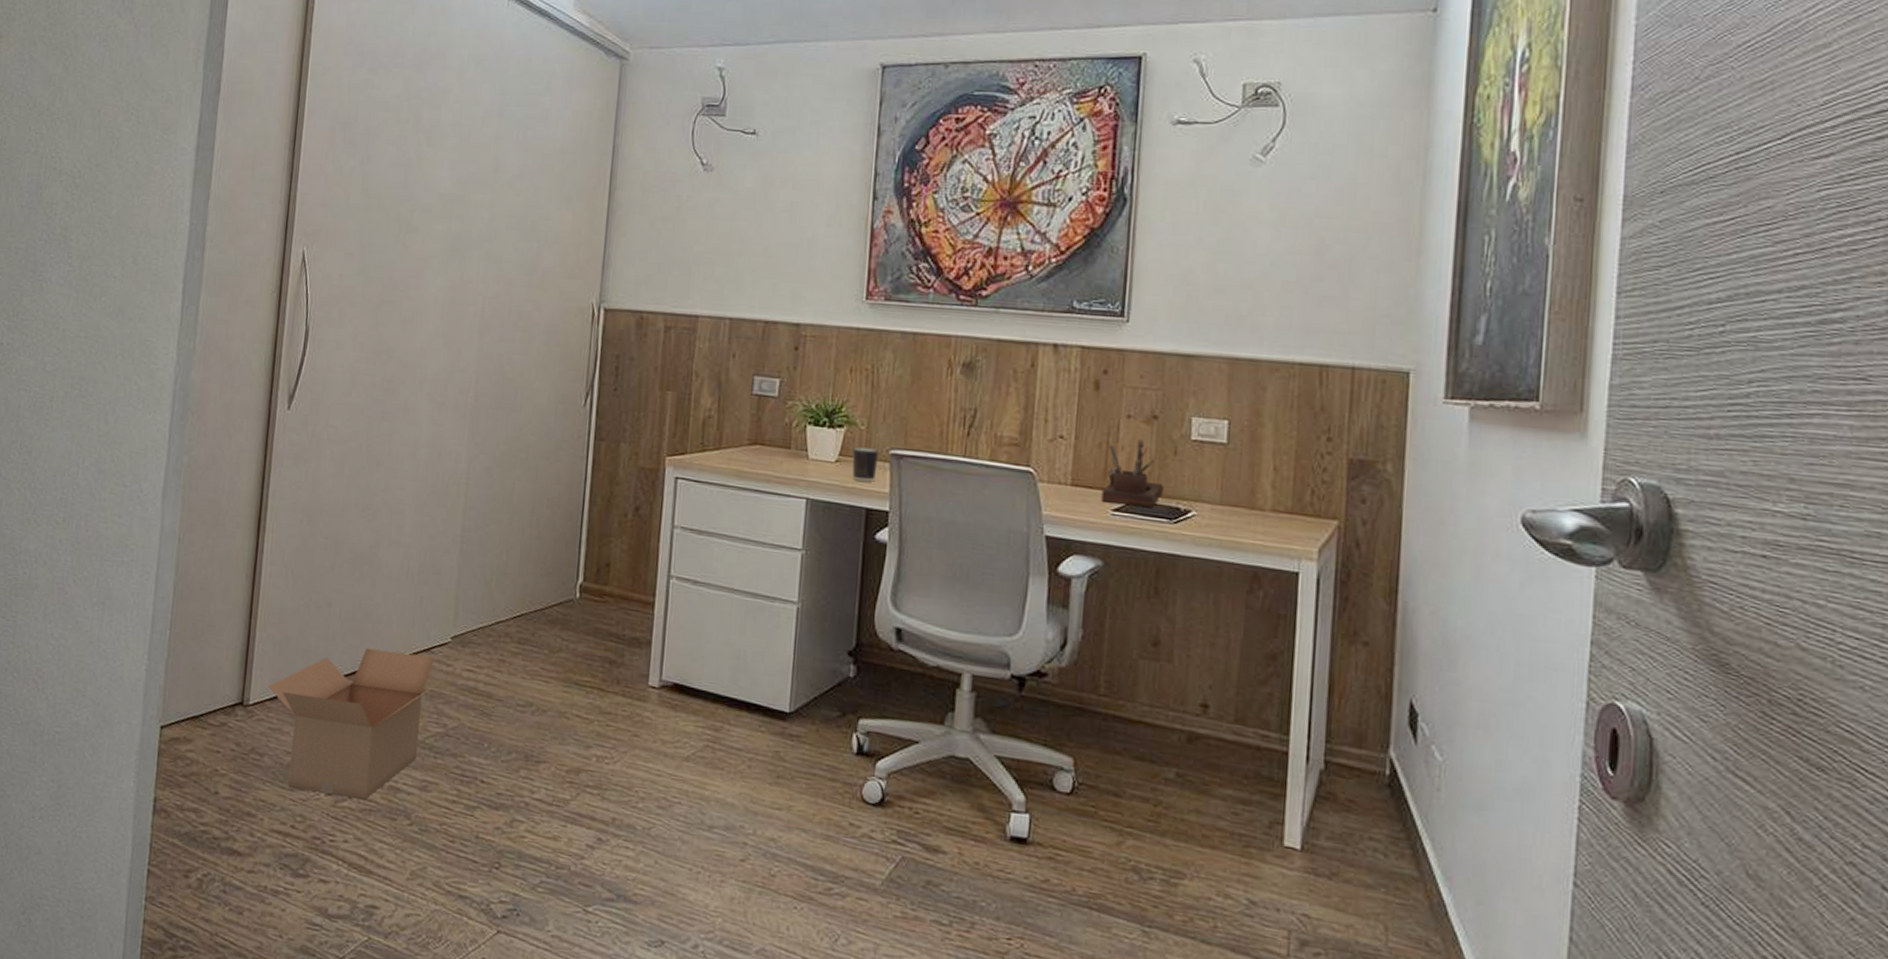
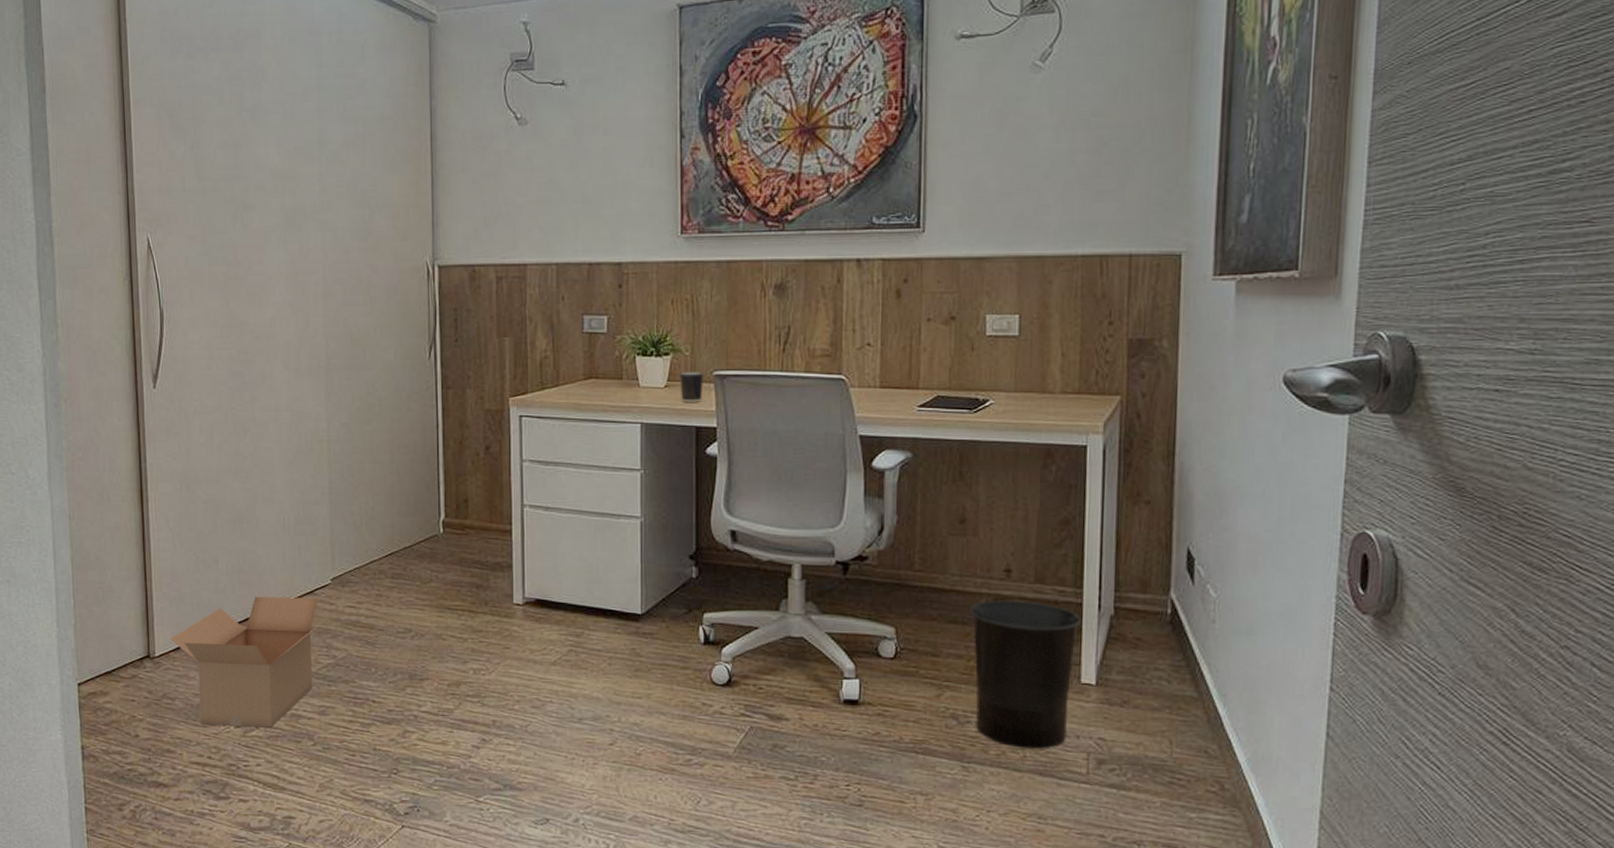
desk organizer: present [1101,439,1164,508] -> none [908,340,963,401]
waste bin: none [1160,738,1286,920] -> present [970,600,1081,749]

